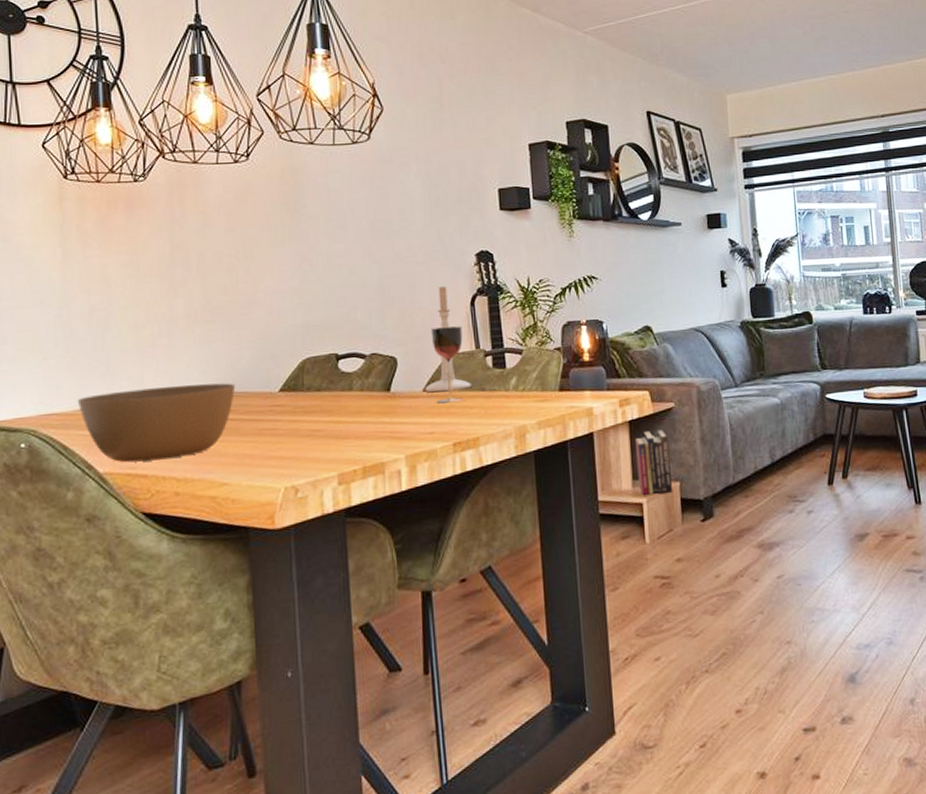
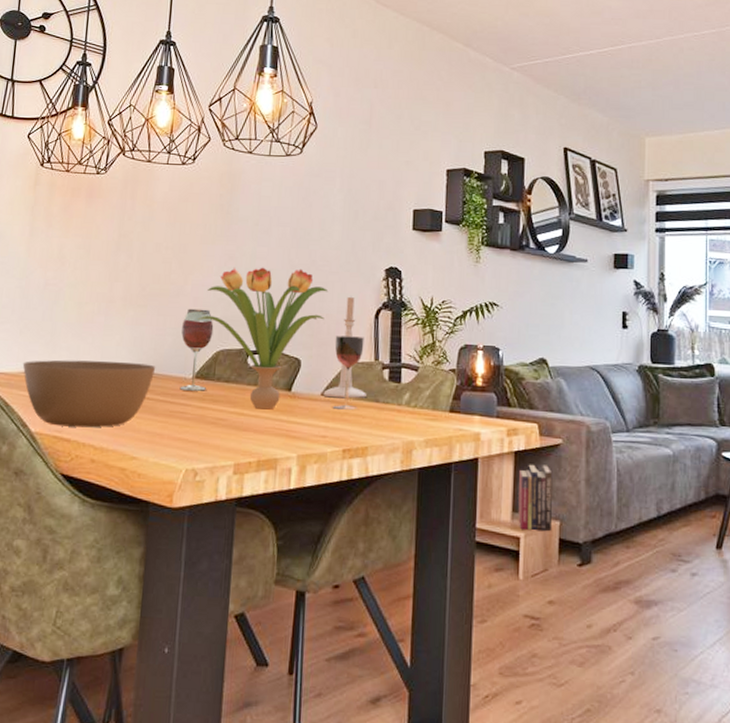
wineglass: none [259,317,296,406] -> present [179,308,214,391]
flower arrangement: none [276,262,418,415] -> present [197,267,329,410]

